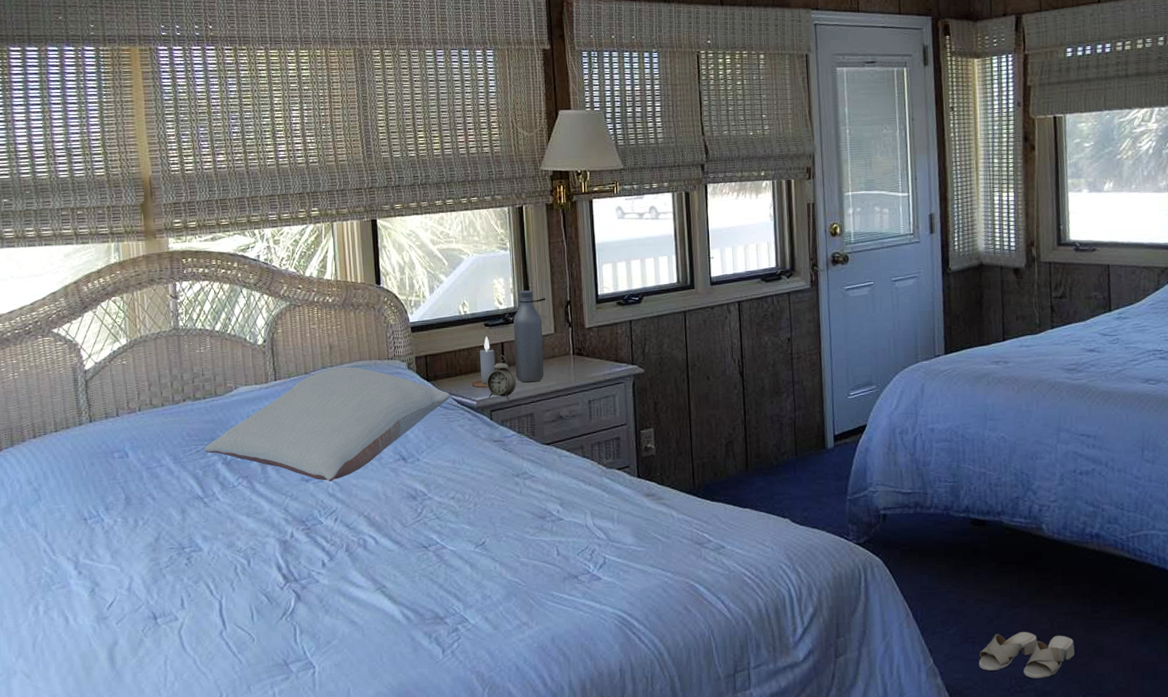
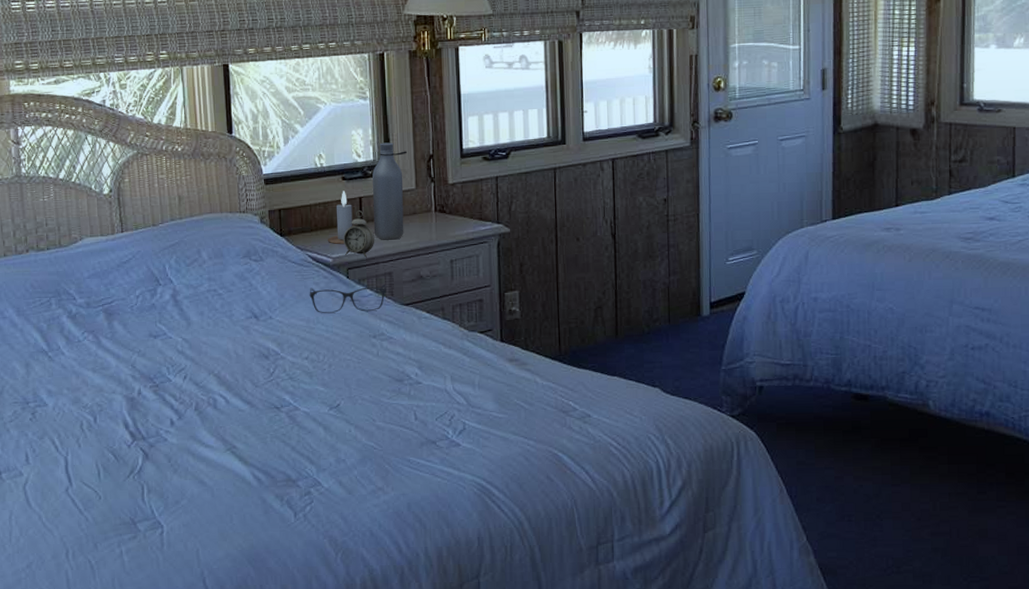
pillow: present [204,366,450,482] -> none [48,219,305,339]
eyeglasses: none [454,425,528,455] -> present [309,284,386,314]
sandal: present [978,631,1075,679] -> none [854,510,957,560]

